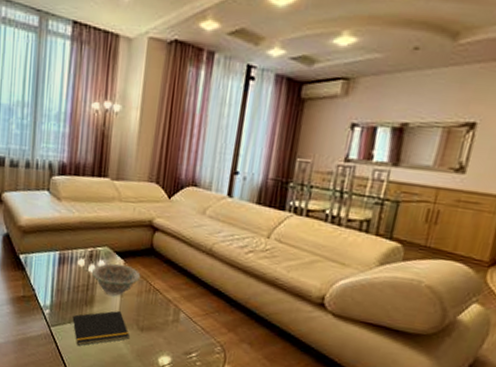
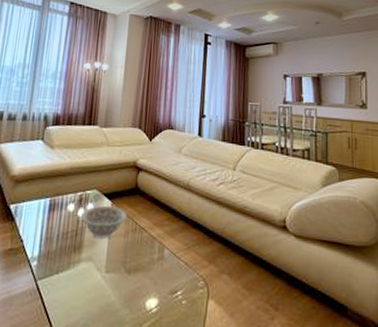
notepad: present [72,310,130,346] -> none [59,253,117,298]

